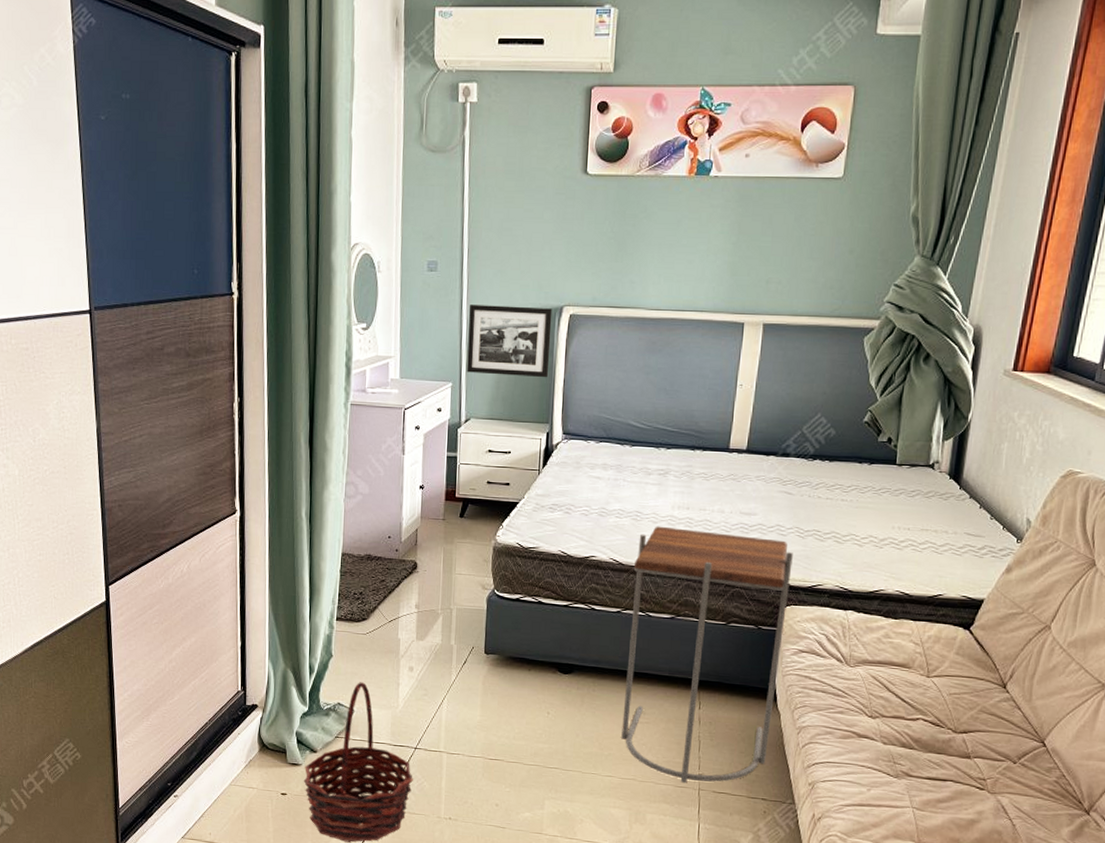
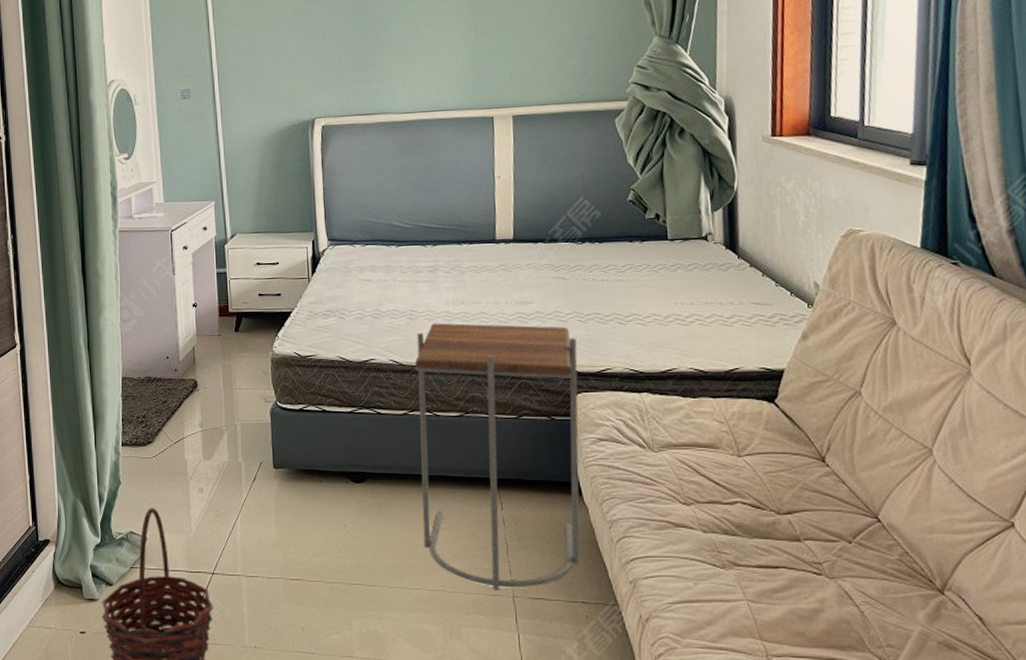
picture frame: present [467,305,552,378] -> none [225,122,308,190]

